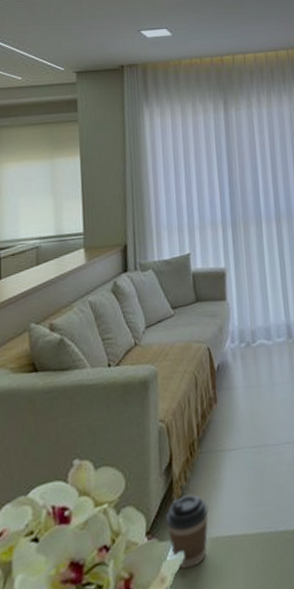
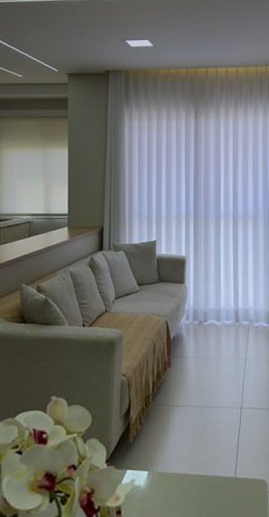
coffee cup: present [165,494,209,570] -> none [122,436,158,493]

